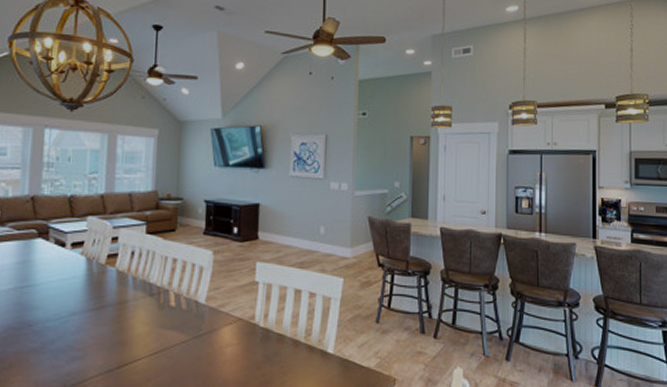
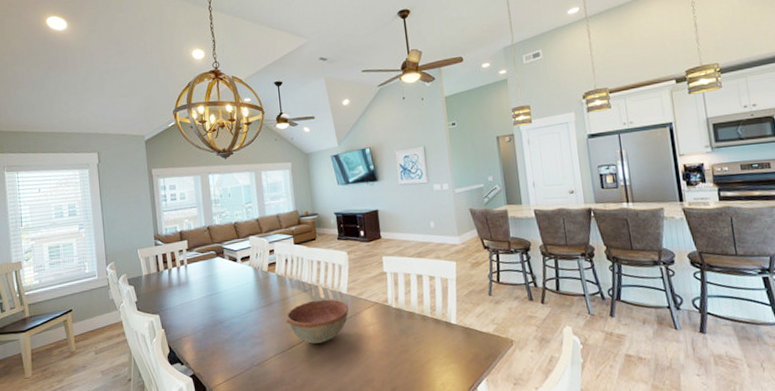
bowl: none [120,308,205,364] -> present [286,299,349,344]

